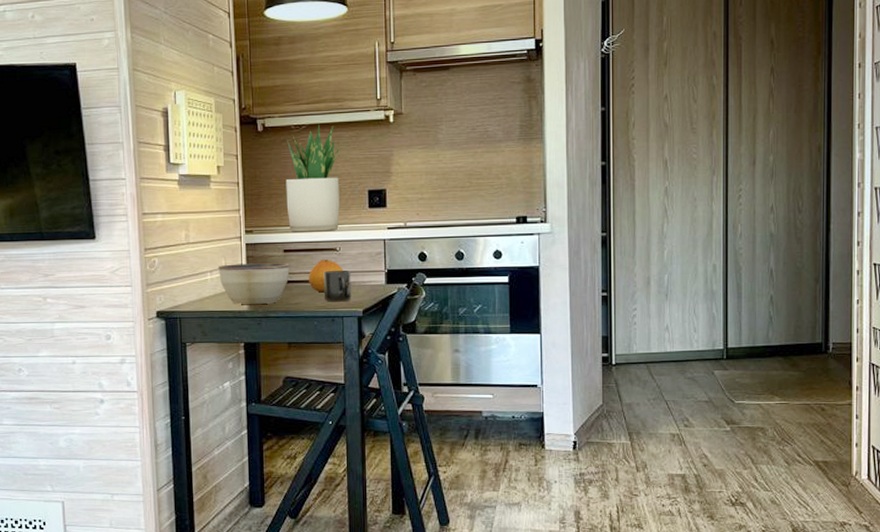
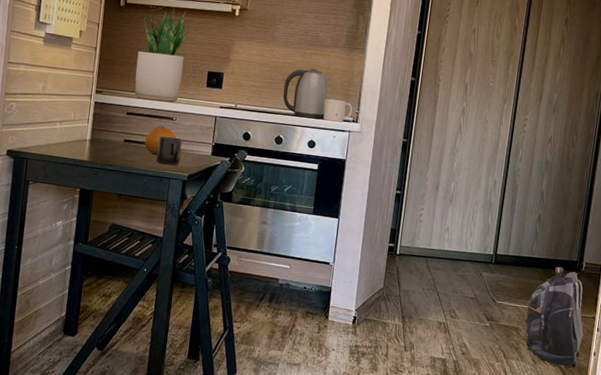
bowl: present [217,263,290,304] -> none [67,117,131,158]
kettle: none [456,170,508,226] -> present [282,69,330,120]
mug: none [505,199,539,226] -> present [323,98,353,123]
backpack: none [771,352,842,465] -> present [524,266,584,368]

